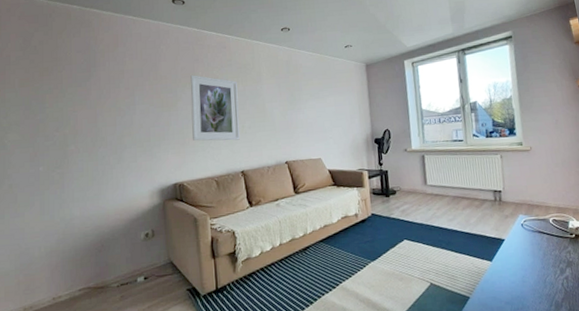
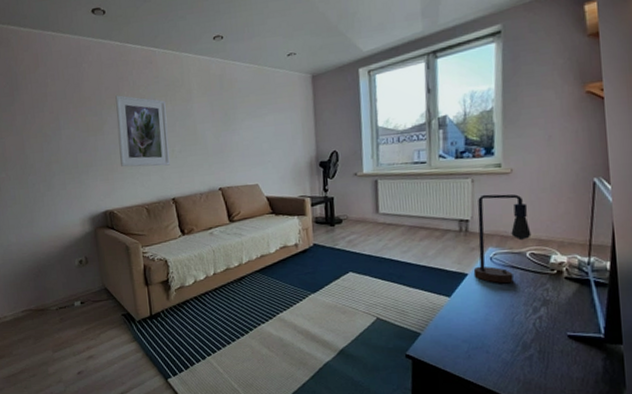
table lamp: none [507,168,552,248] -> present [473,194,532,284]

